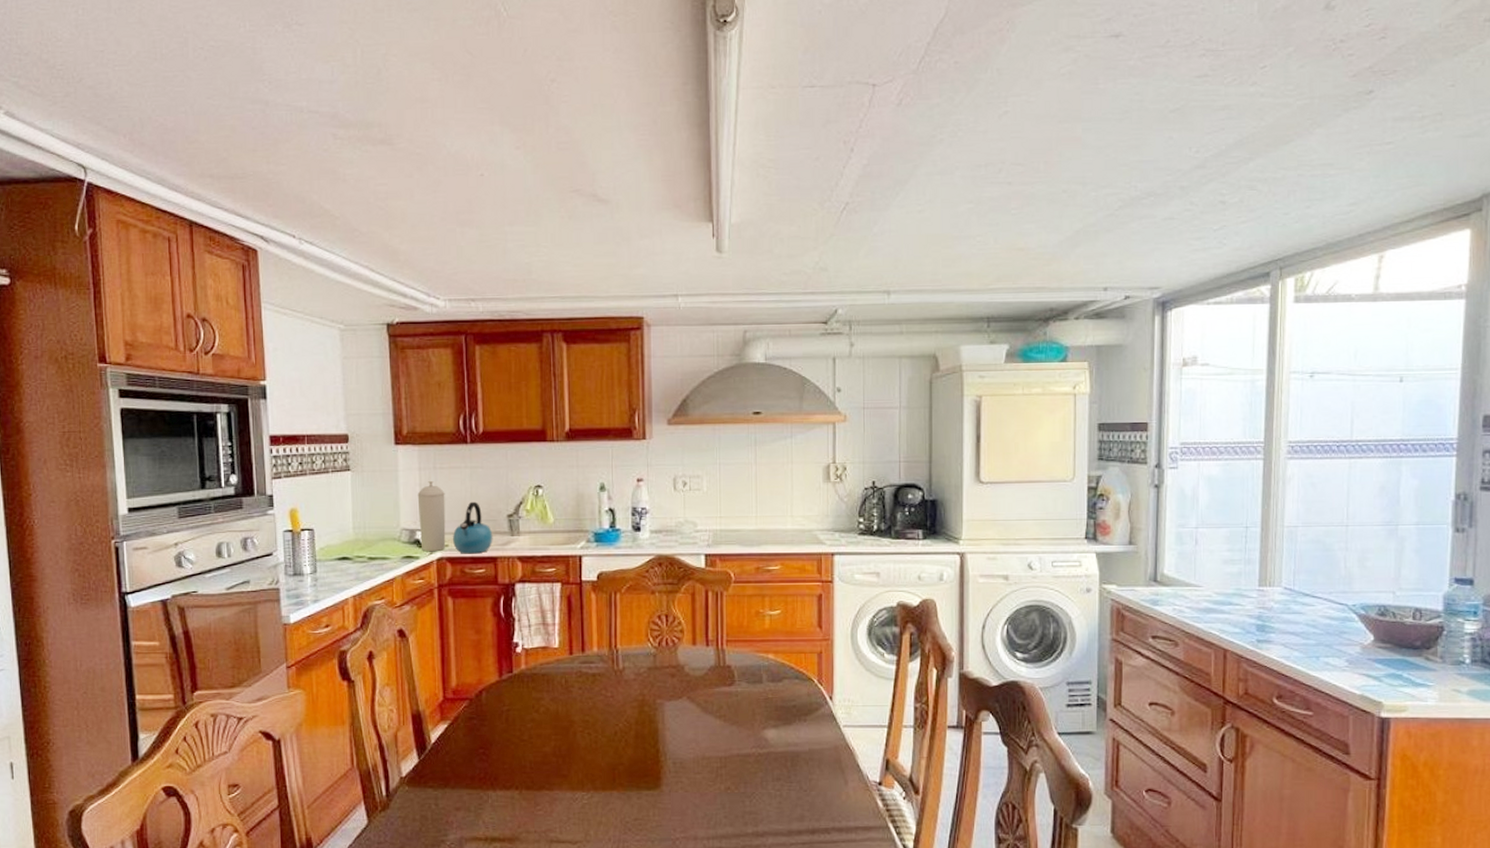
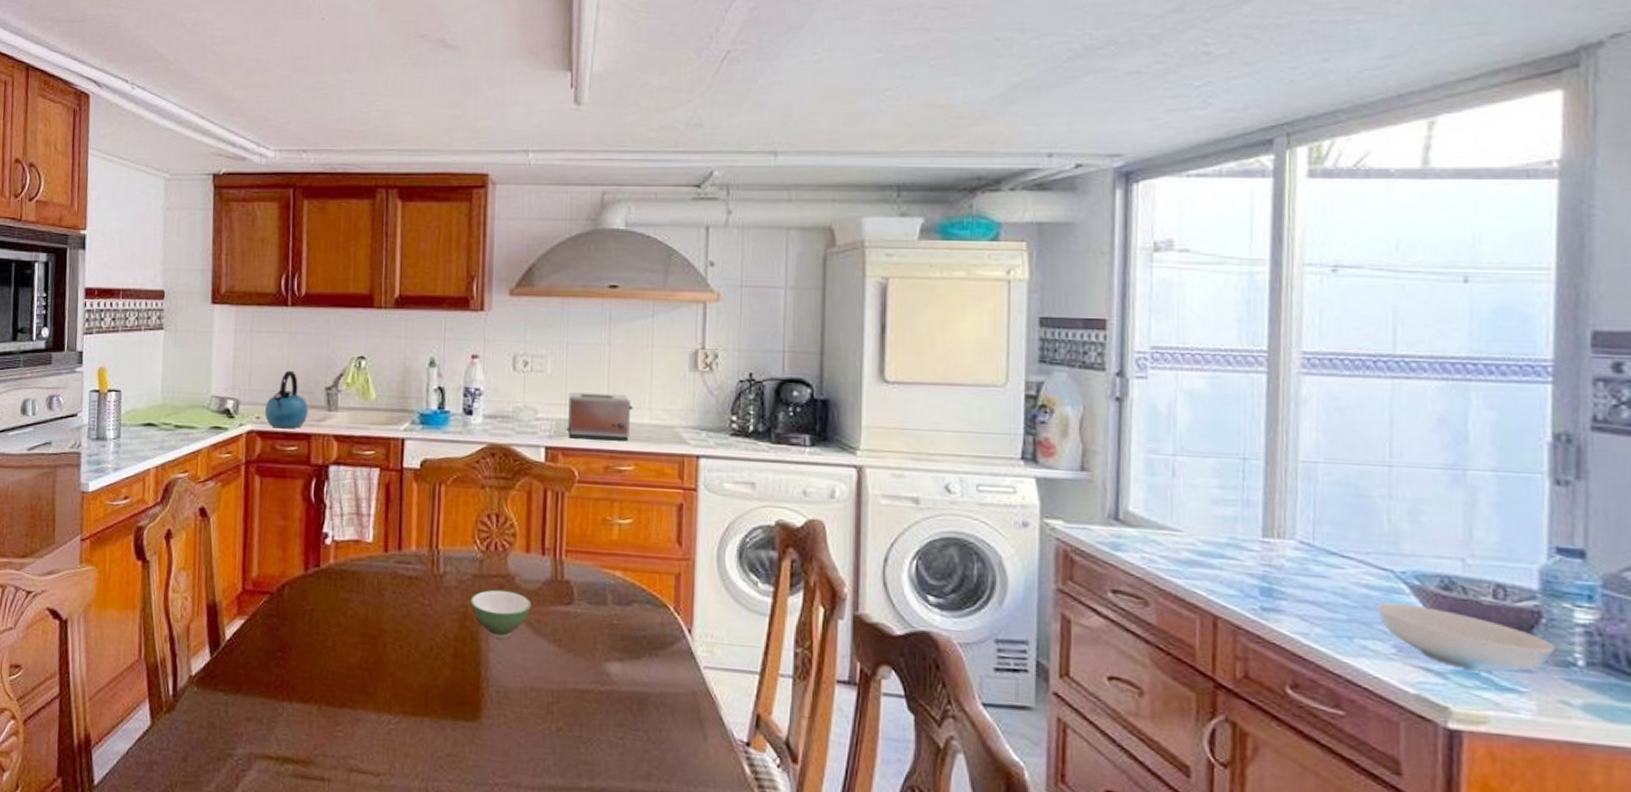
canister: present [417,481,446,552] -> none [230,345,260,424]
bowl: none [647,678,700,720] -> present [470,589,532,640]
toaster: none [722,506,778,546] -> present [566,392,633,441]
bowl: none [1335,628,1452,674] -> present [1375,602,1555,673]

